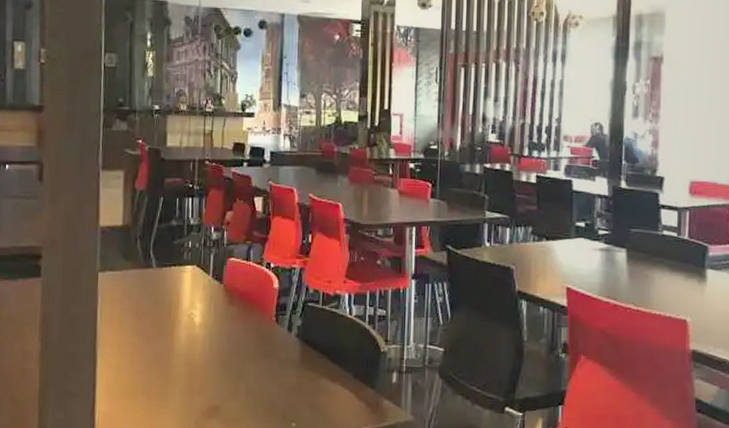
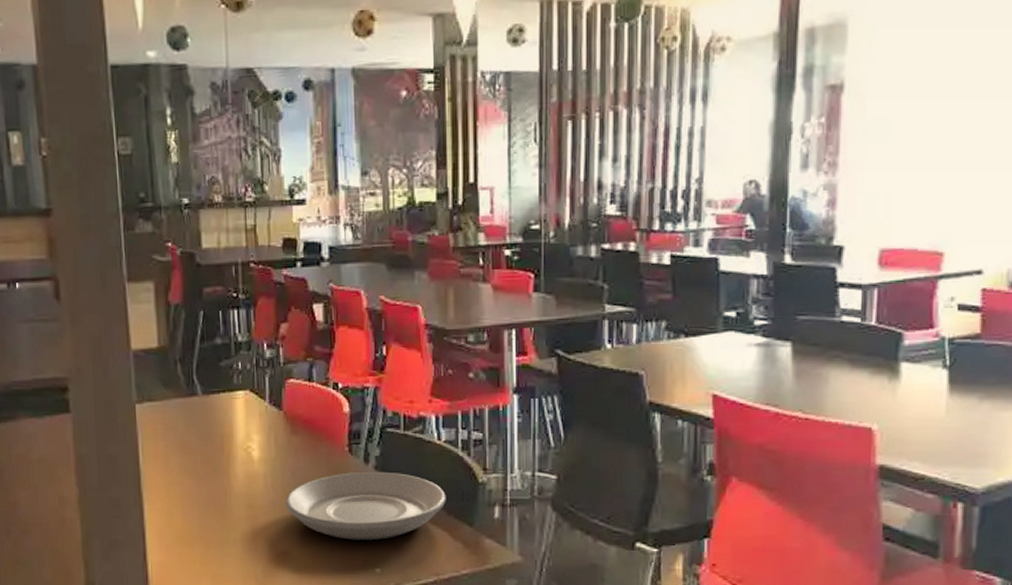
plate: none [219,338,354,399] -> present [285,471,446,541]

